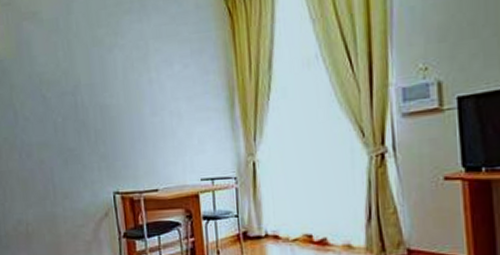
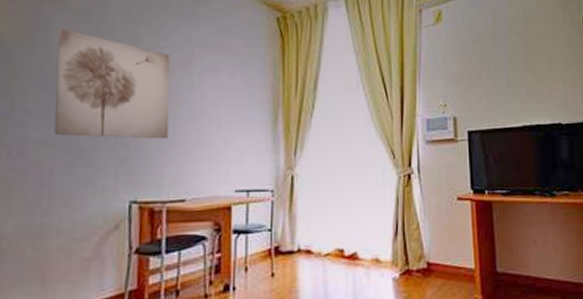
wall art: none [38,41,137,138] -> present [54,29,170,139]

